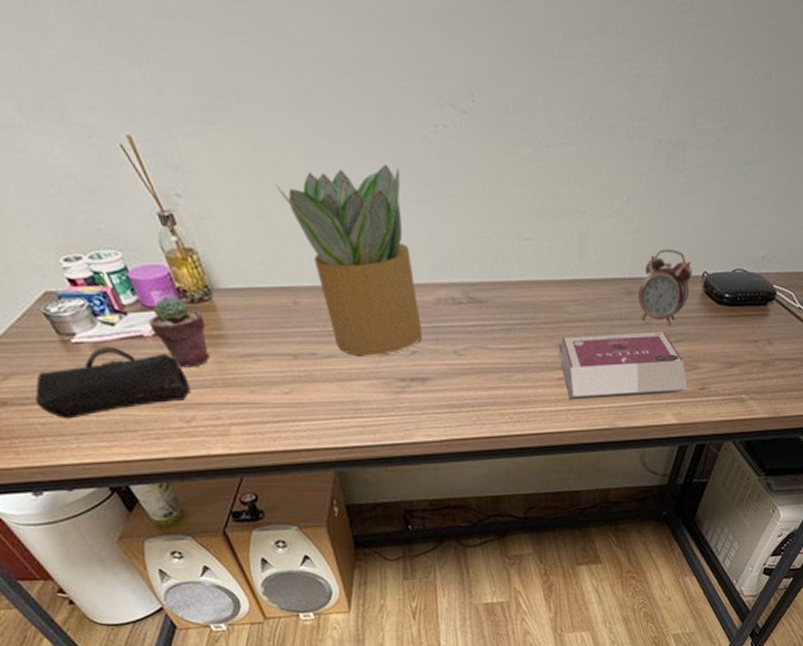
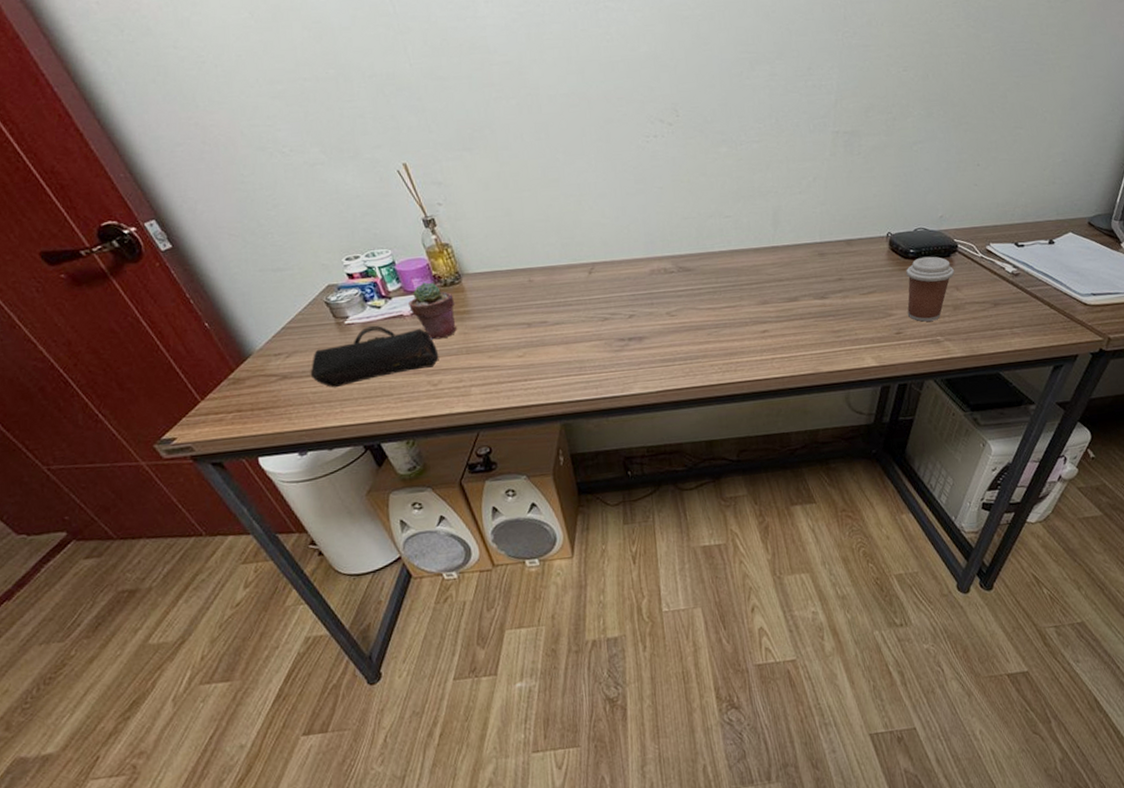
potted plant: present [276,164,422,356] -> none [518,168,639,322]
book: present [558,332,688,400] -> none [760,285,884,350]
alarm clock: present [638,249,692,325] -> none [829,216,878,279]
coffee cup: none [714,303,769,378] -> present [906,256,954,322]

